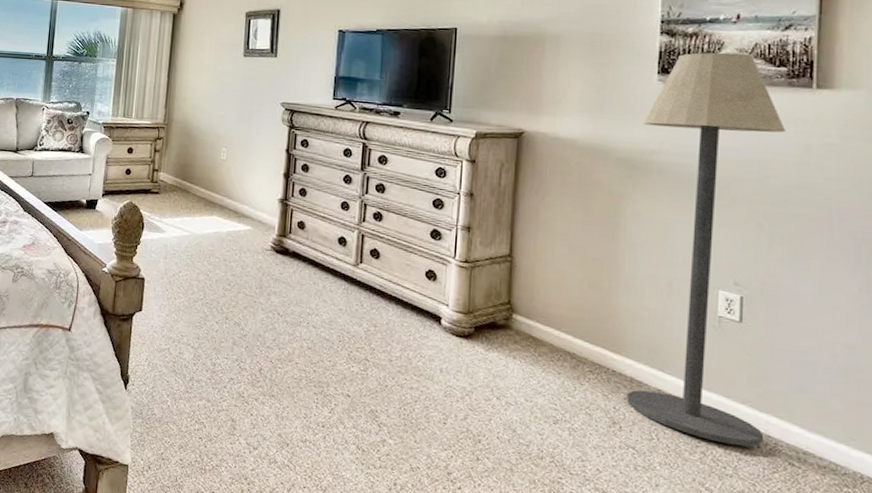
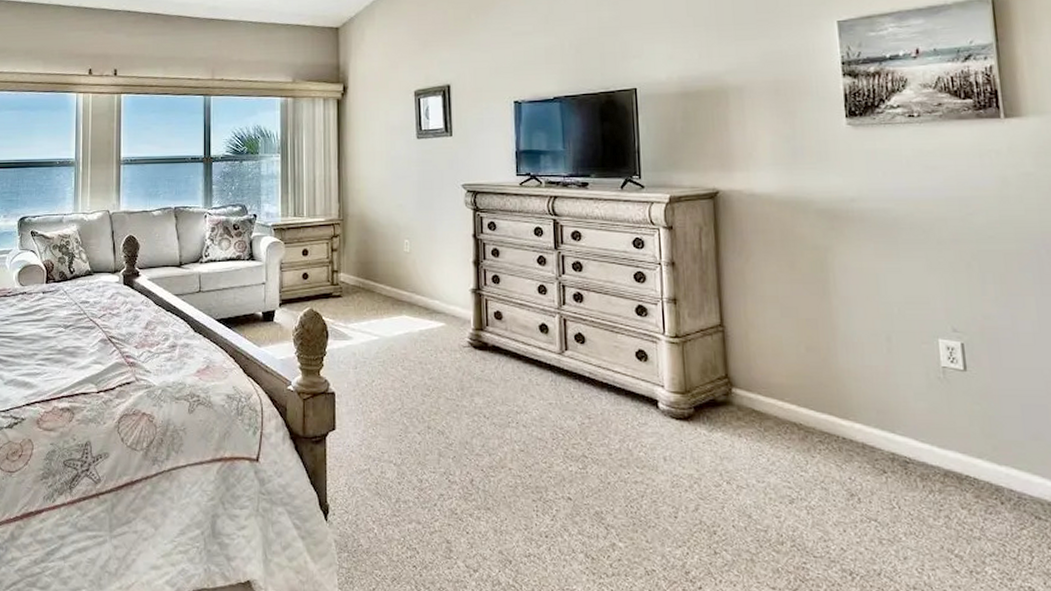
floor lamp: present [626,52,787,447] -> none [838,88,1007,505]

